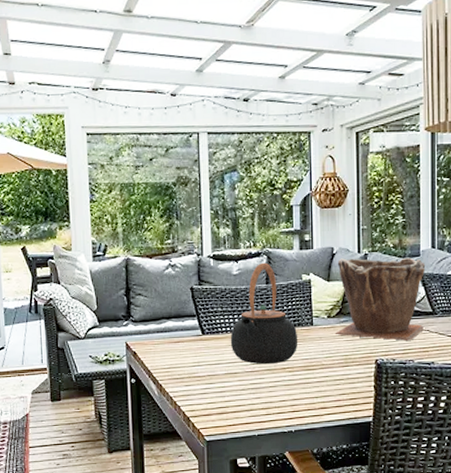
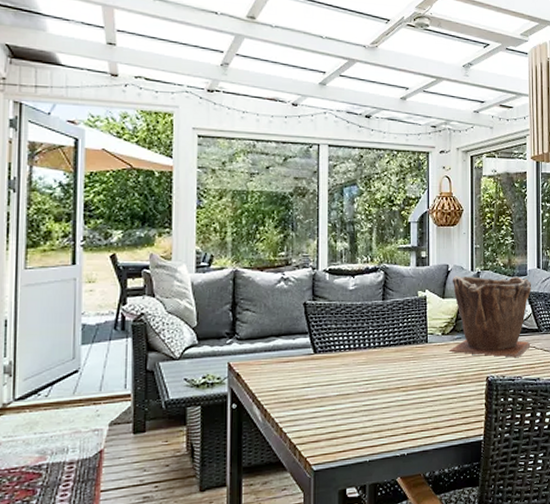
teapot: present [230,262,298,365] -> none [343,278,413,384]

